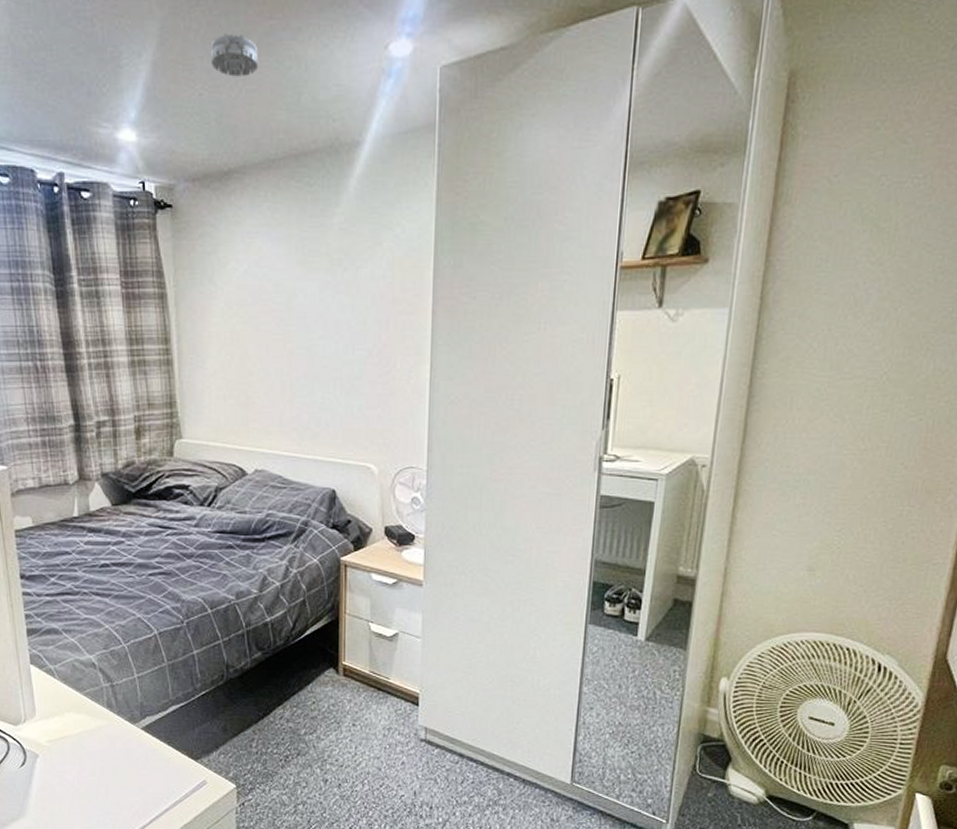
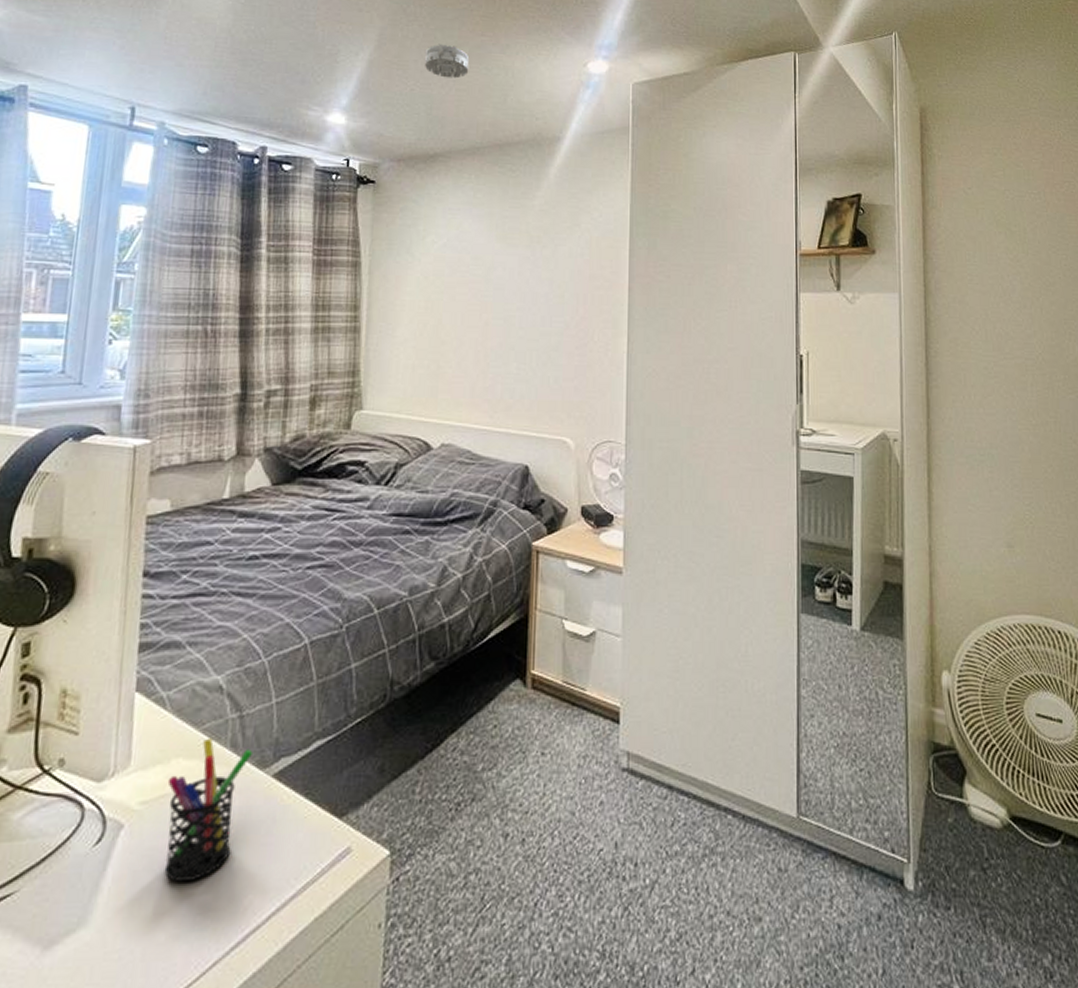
pen holder: none [64,699,125,794] -> present [164,737,254,882]

